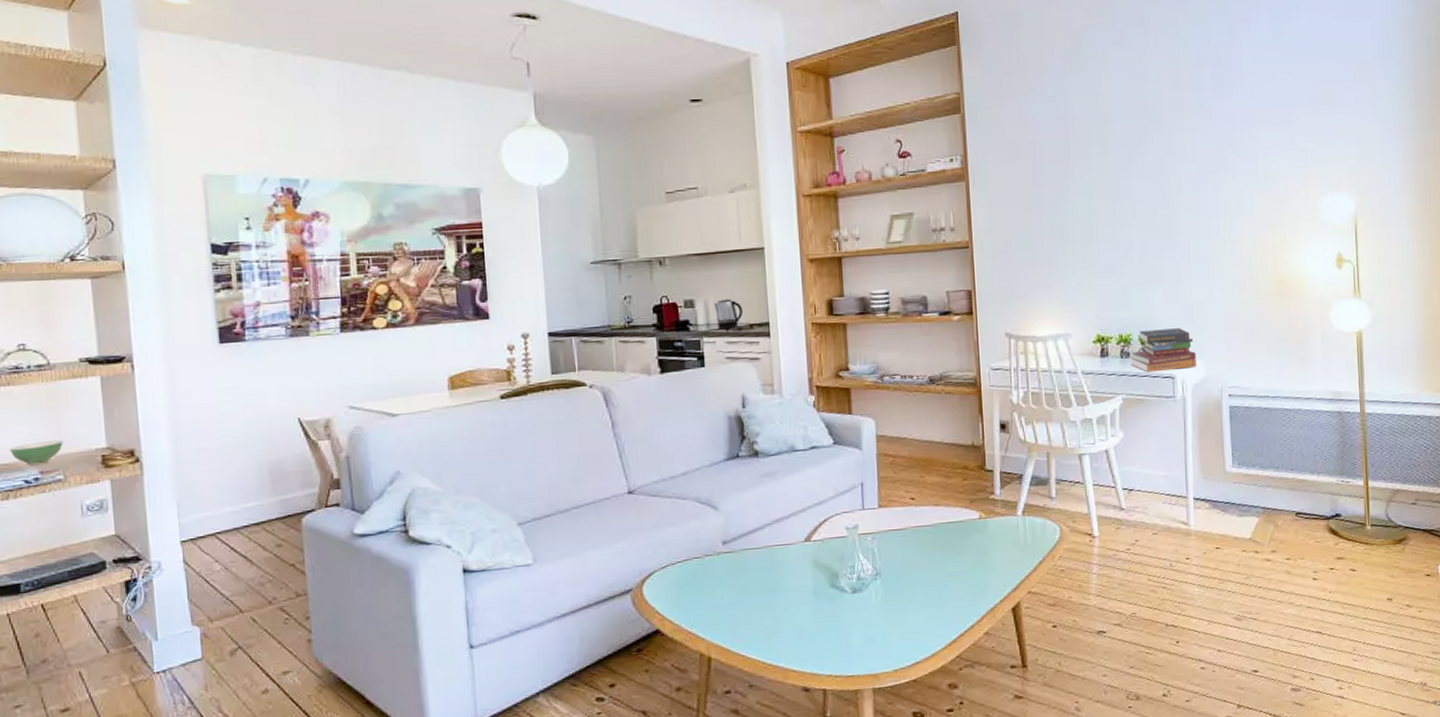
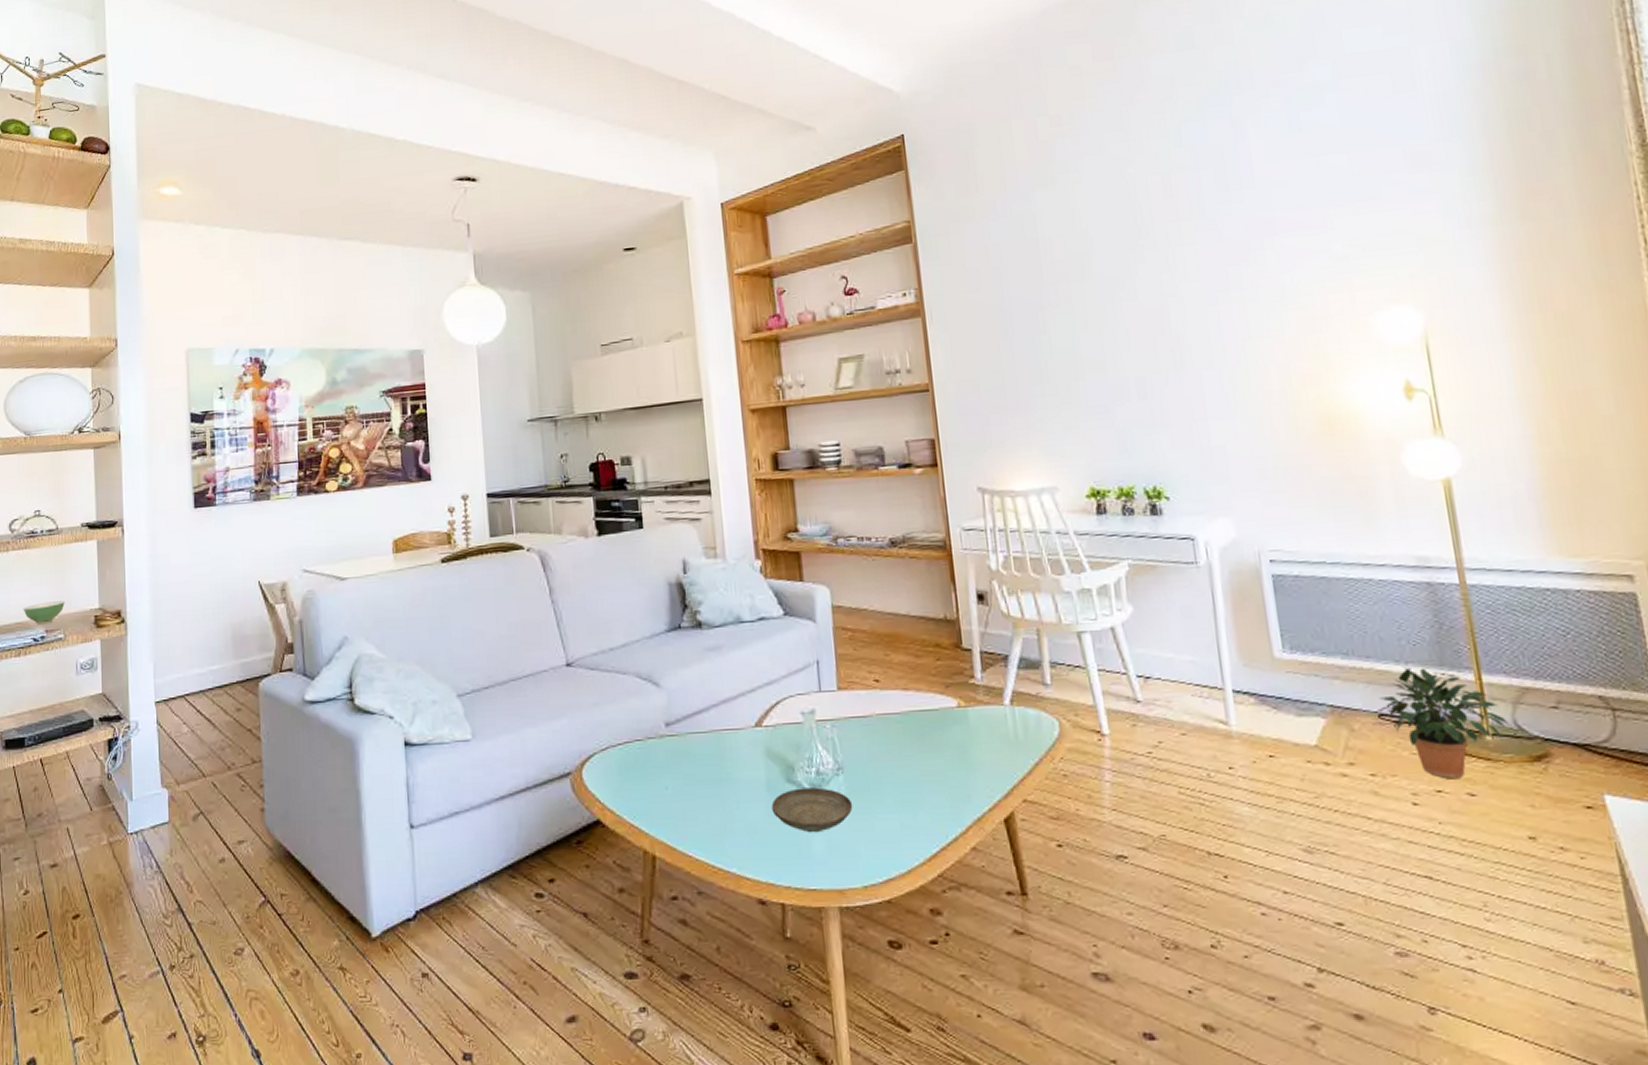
kettle: present [713,299,743,330] -> none [651,455,682,488]
decorative bowl: none [817,590,888,629] -> present [771,787,853,833]
books: present [1130,328,1196,373] -> none [1135,478,1223,533]
potted plant: none [1294,475,1382,559] -> present [1375,665,1508,779]

